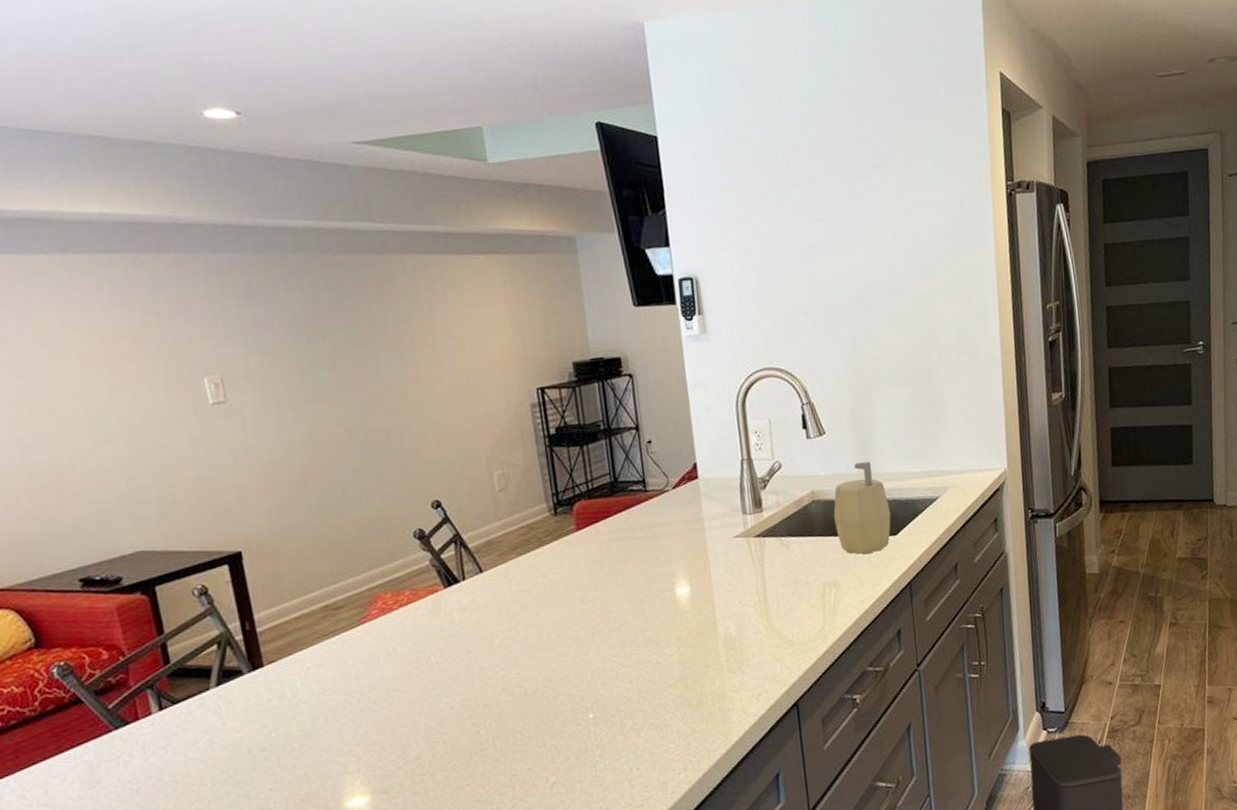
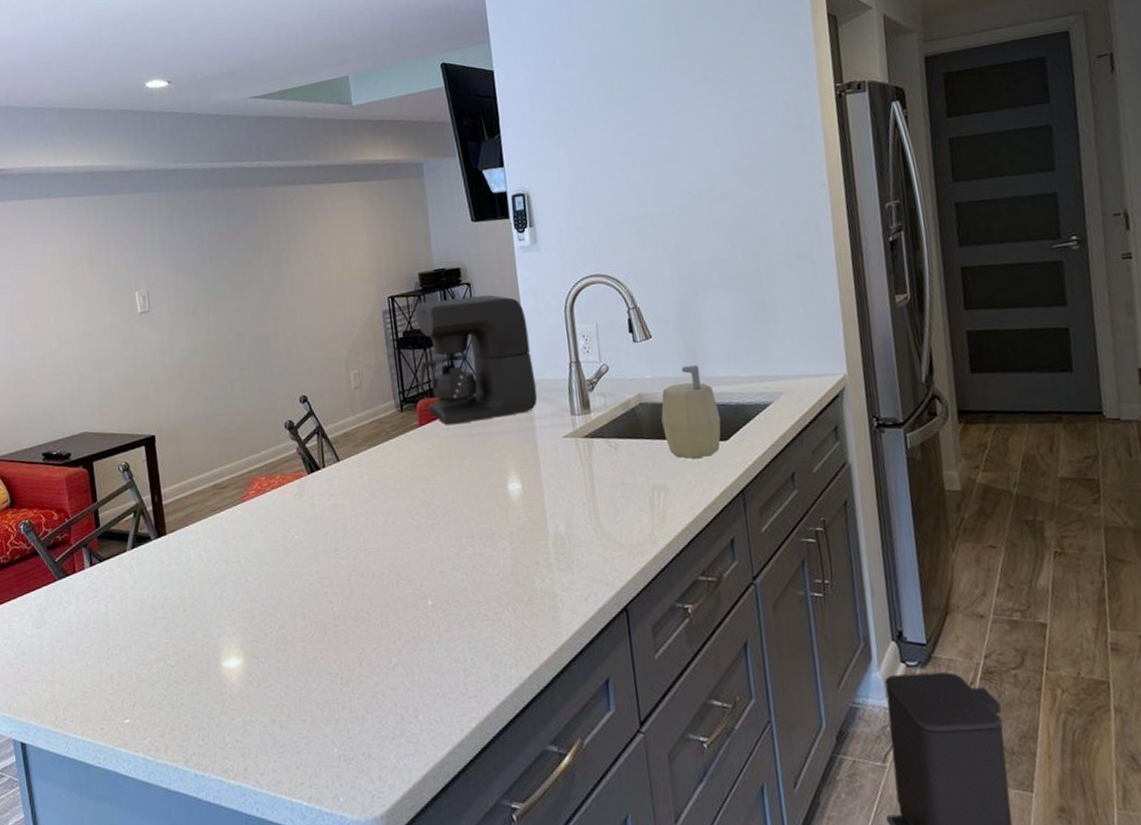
coffee maker: none [570,387,707,529] -> present [416,294,538,426]

